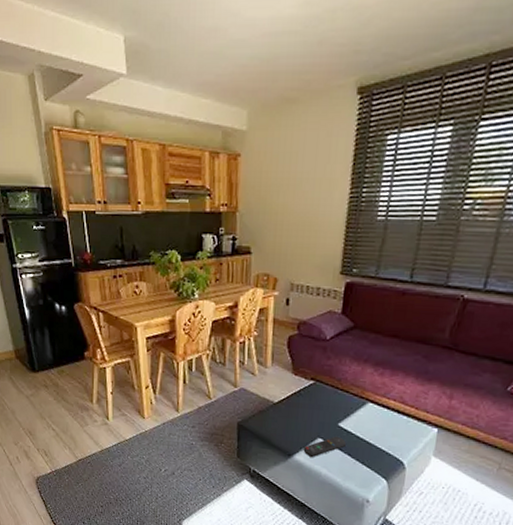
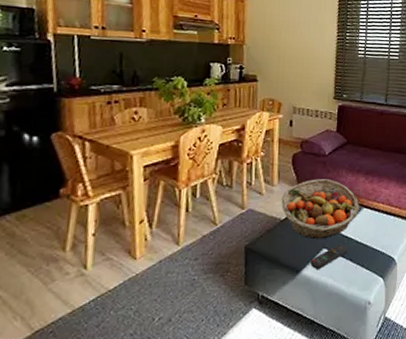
fruit basket: none [274,365,364,429] -> present [281,179,360,240]

